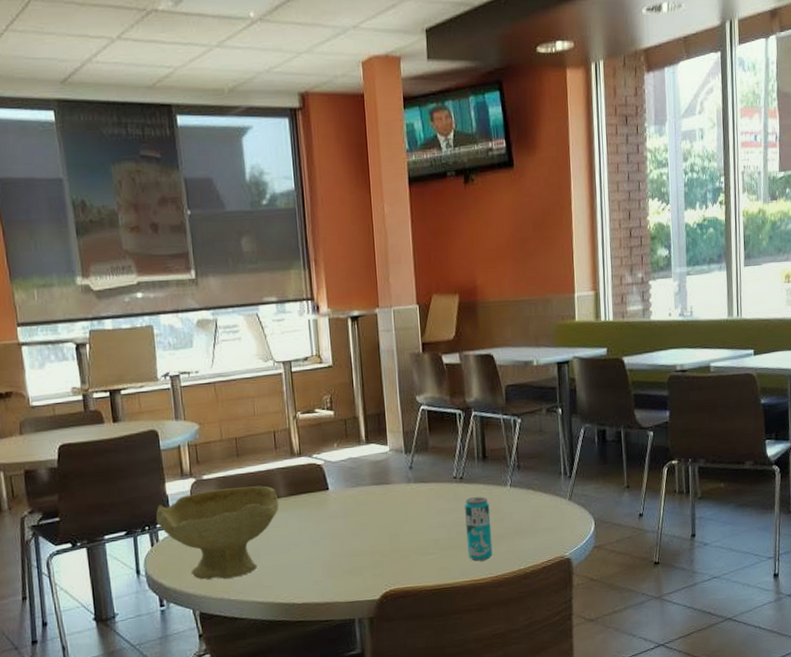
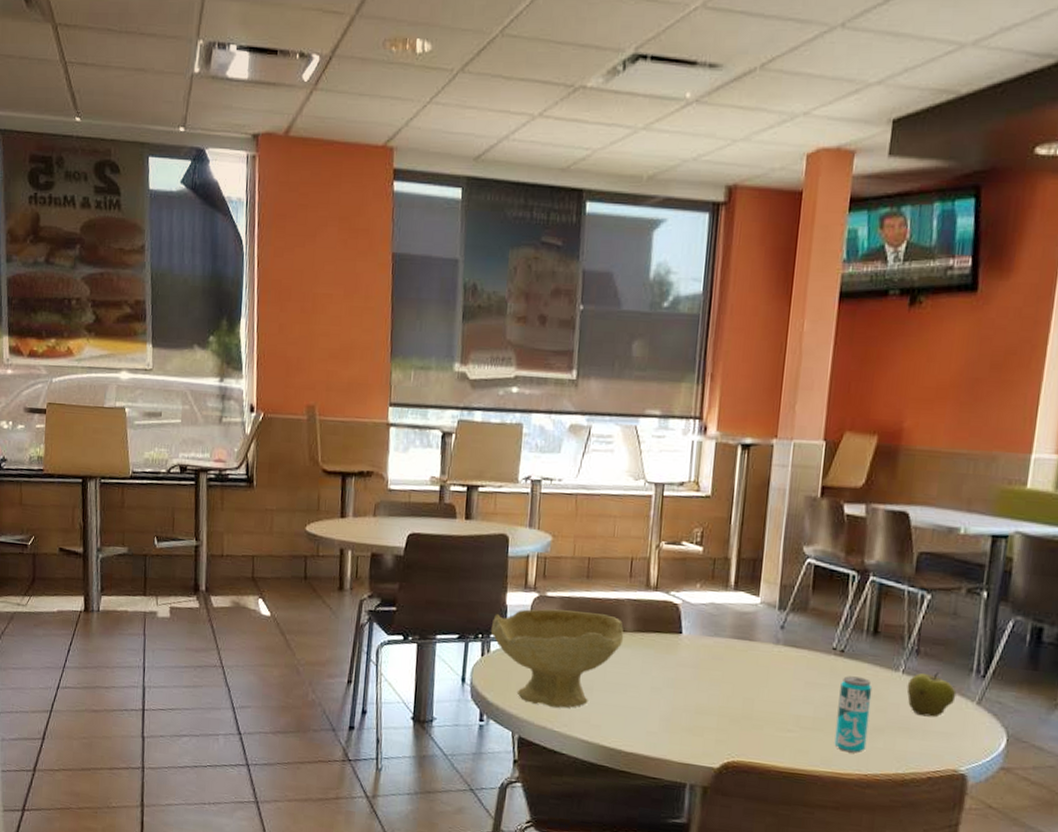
apple: none [515,481,553,519] -> present [906,672,957,718]

